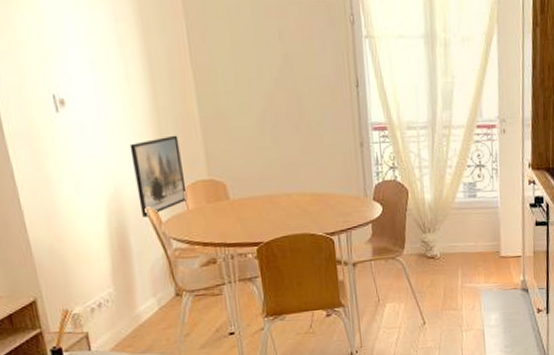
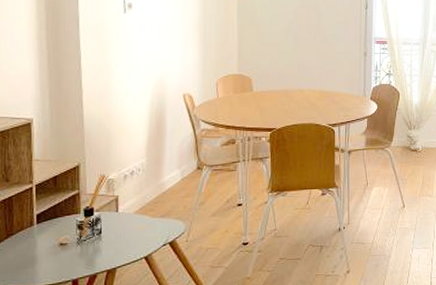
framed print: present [129,135,188,217] -> none [178,37,219,101]

